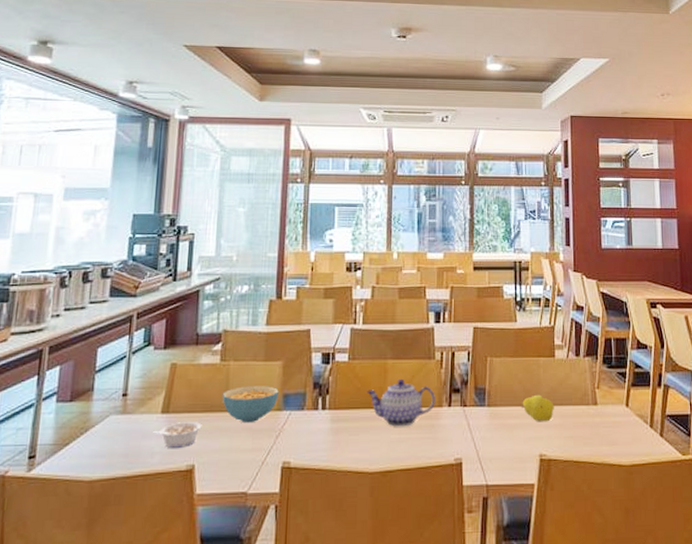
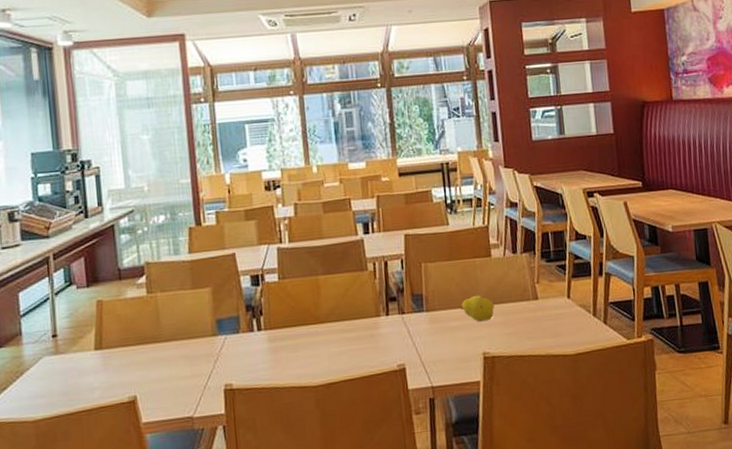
legume: present [153,422,202,448] -> none [89,355,138,383]
cereal bowl: present [222,386,279,424] -> none [153,313,212,352]
teapot: present [367,378,435,427] -> none [301,292,372,341]

